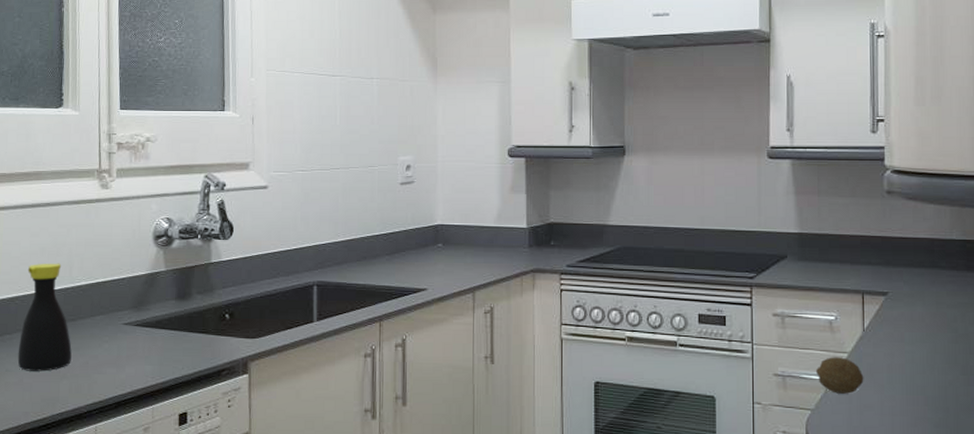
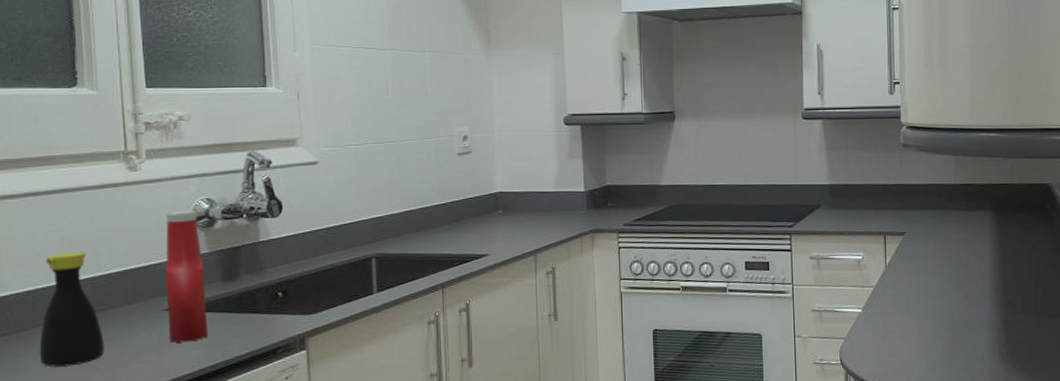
ketchup bottle: none [127,228,162,357] -> present [166,210,208,343]
fruit: present [816,357,864,394] -> none [847,291,887,323]

